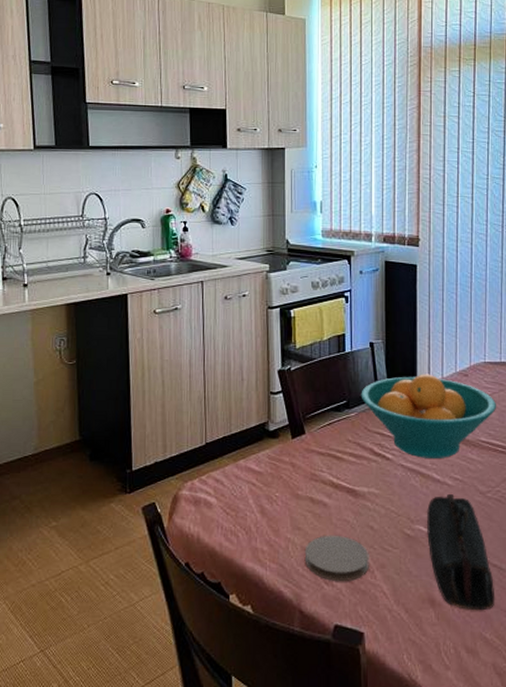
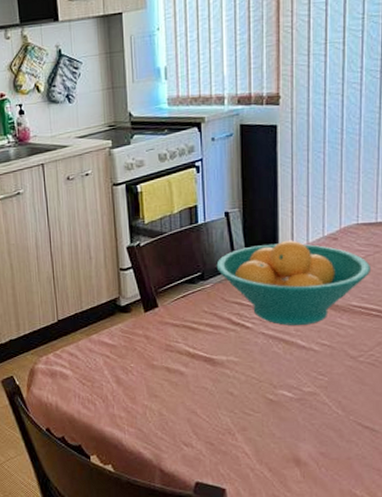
coaster: present [304,535,369,582] -> none [162,401,230,444]
pencil case: present [426,494,495,611] -> none [290,360,367,470]

